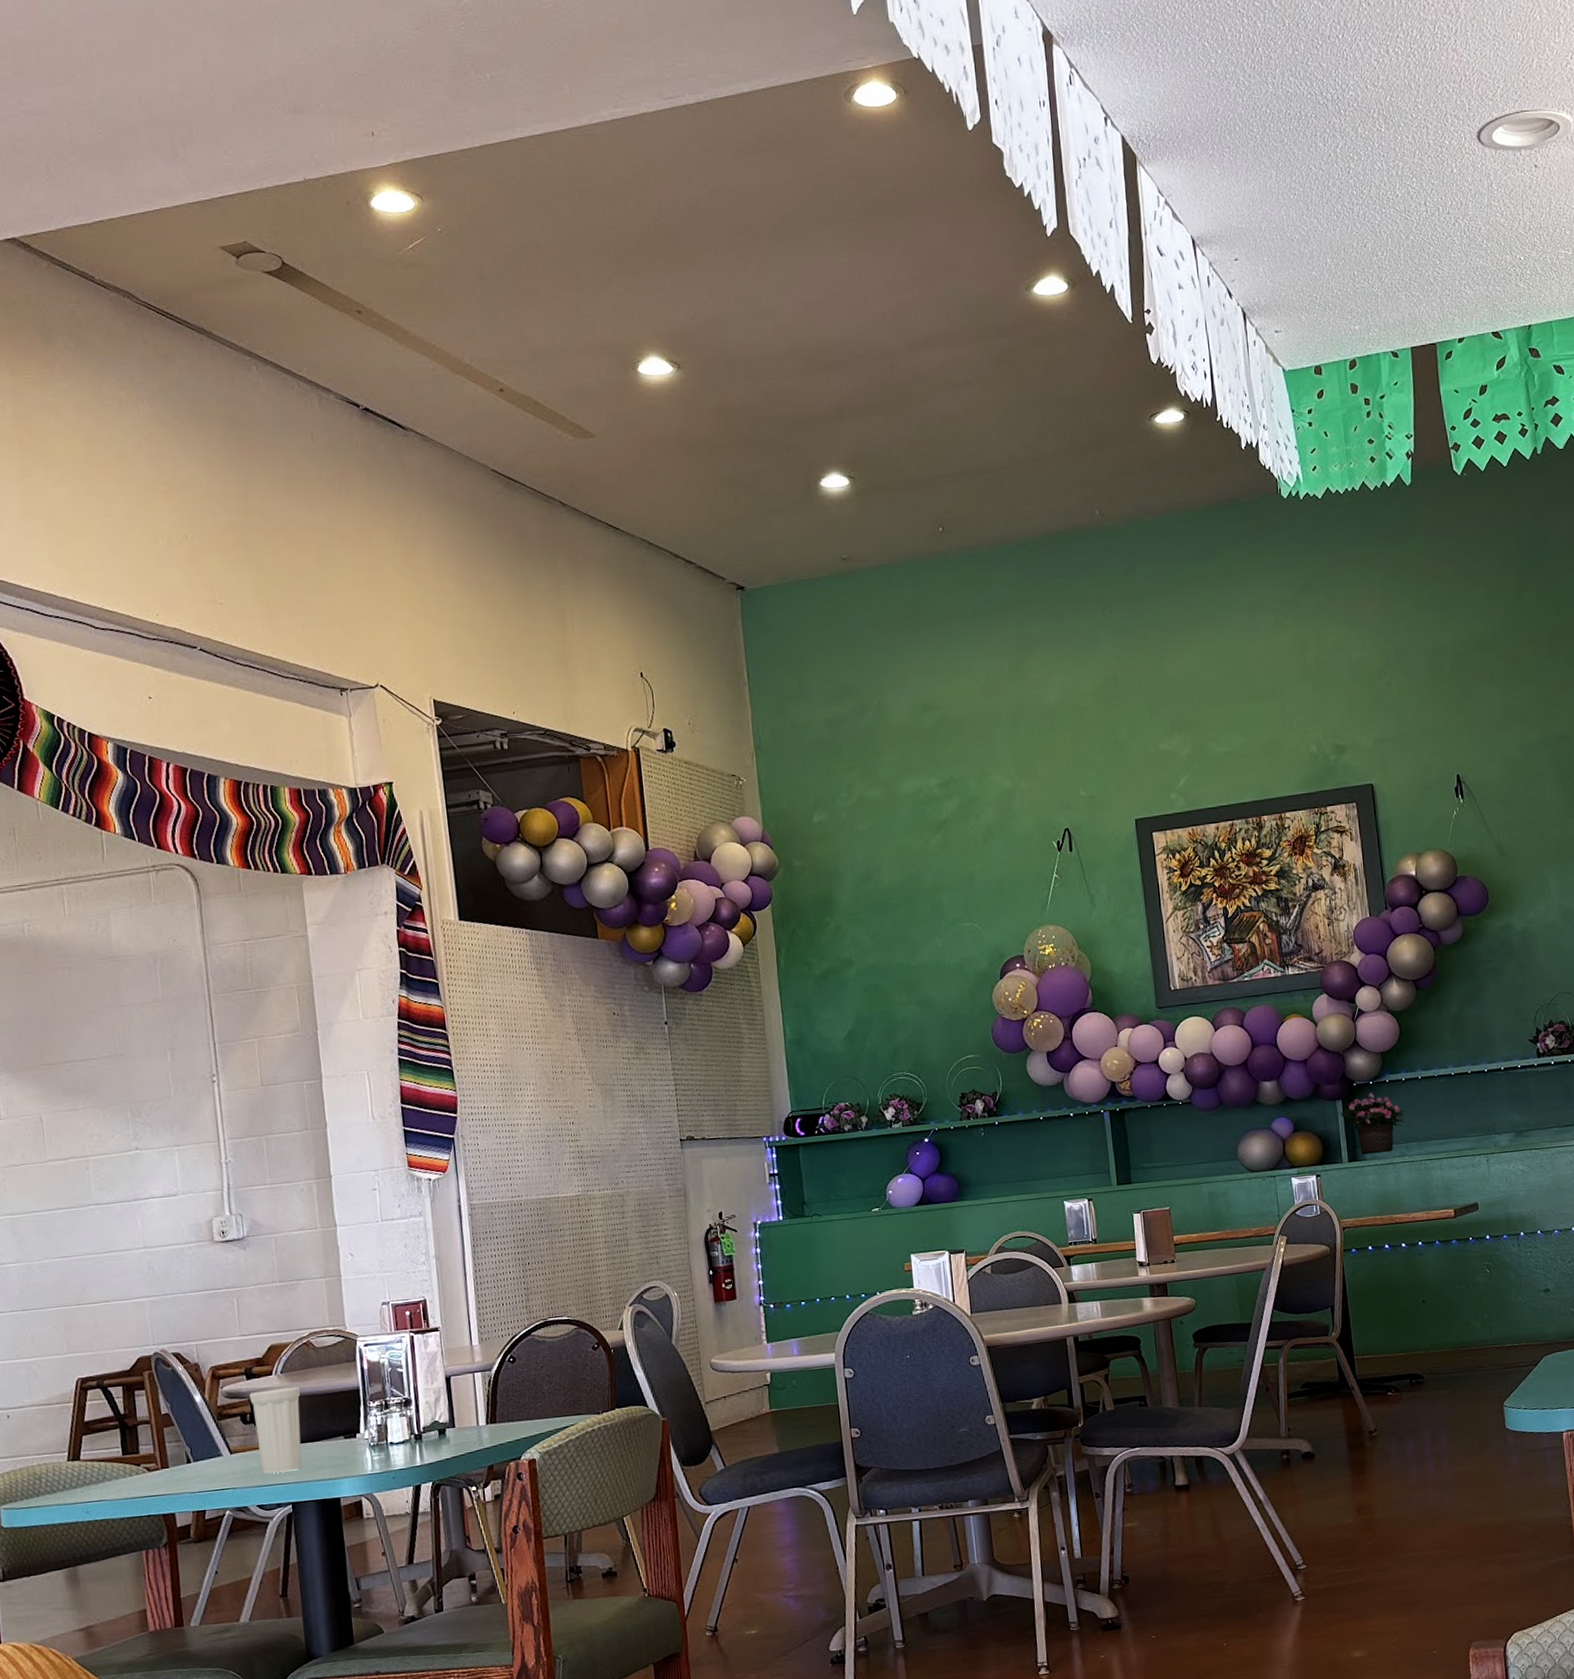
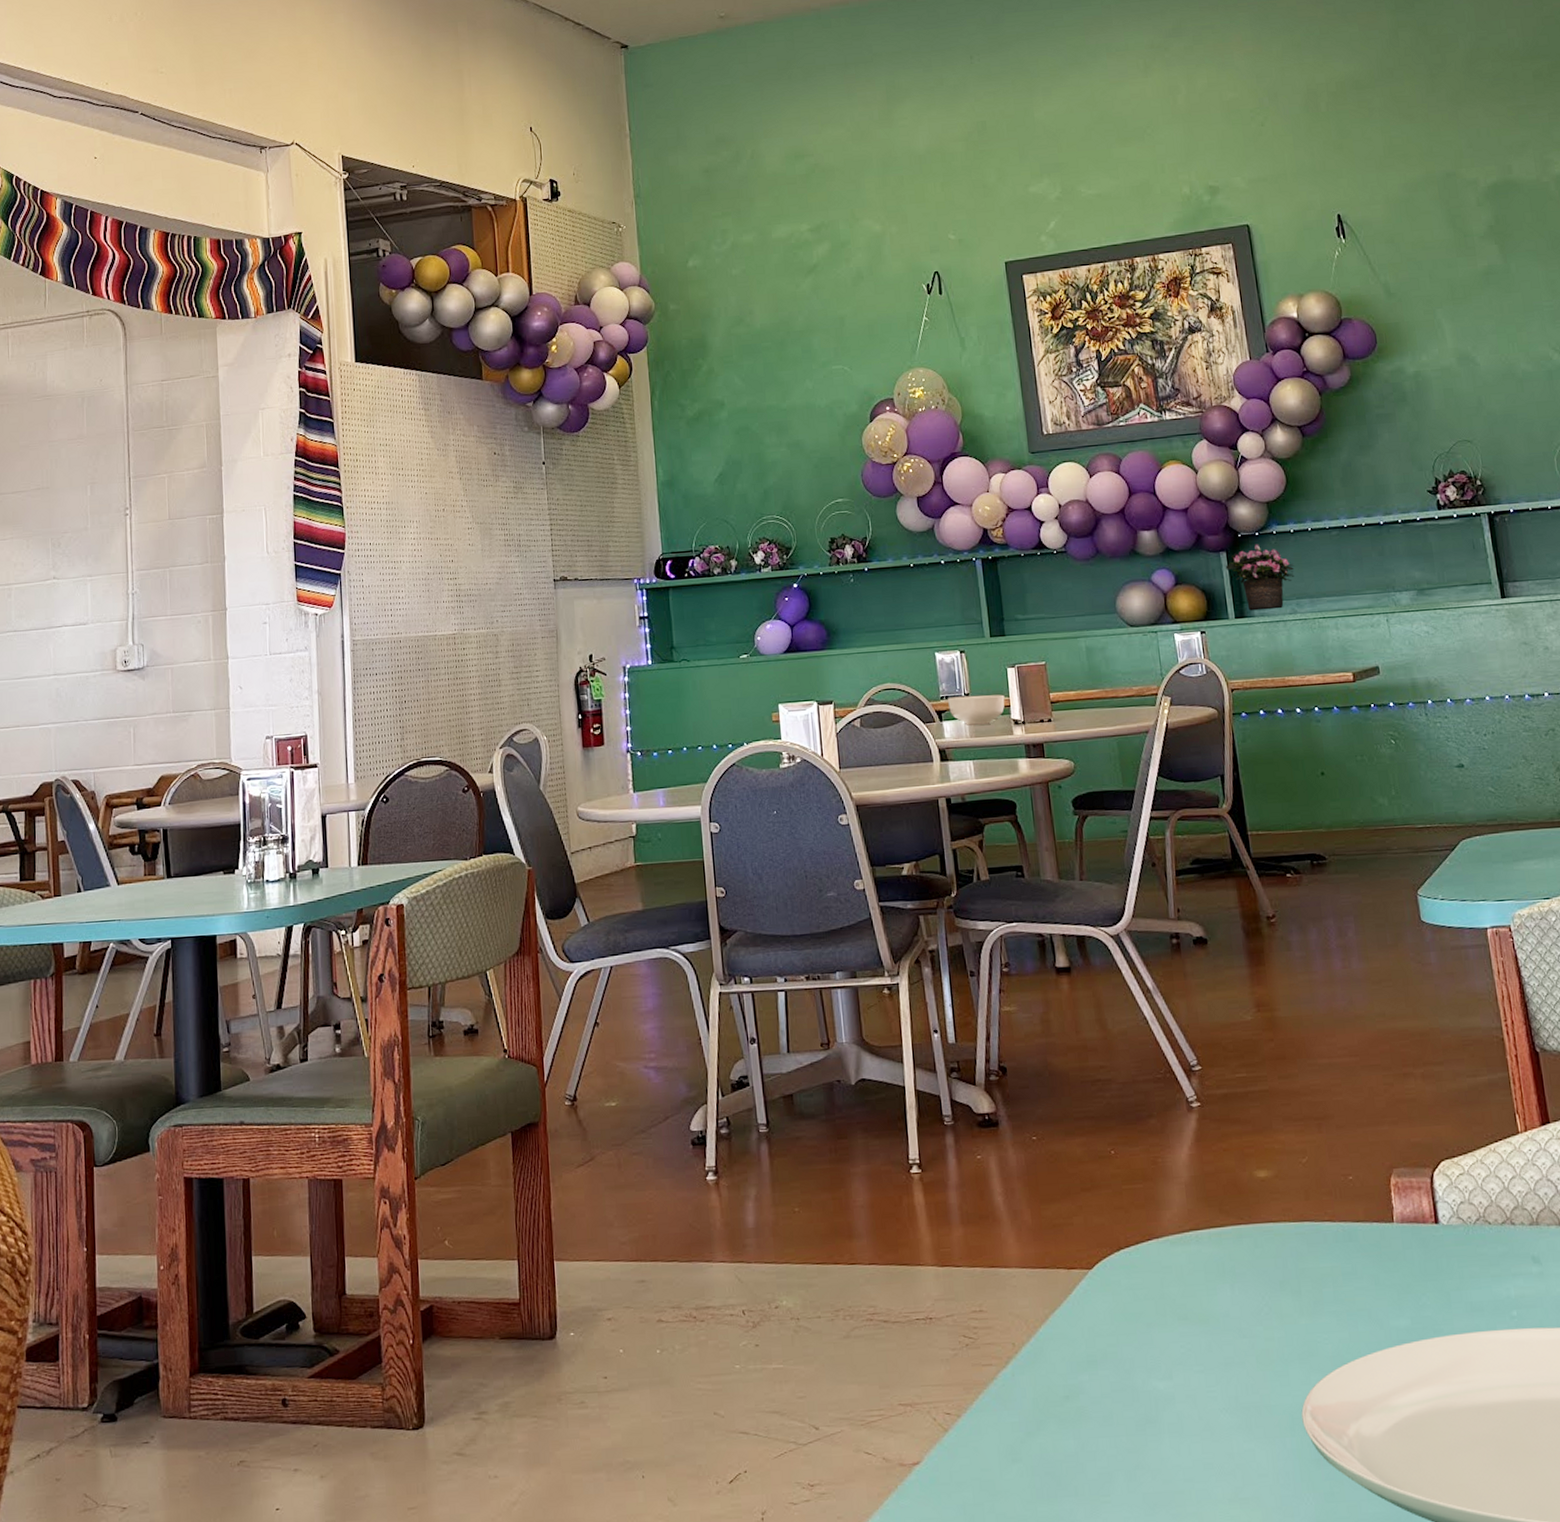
cup: present [249,1386,302,1474] -> none [139,819,186,907]
bowl: none [1075,1239,1131,1269] -> present [947,694,1005,726]

